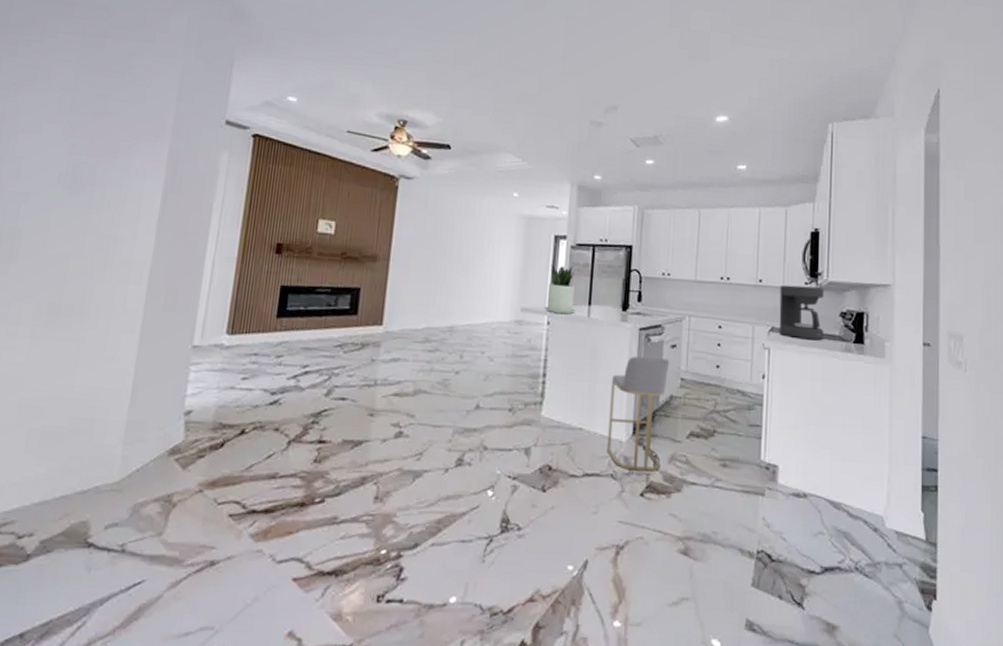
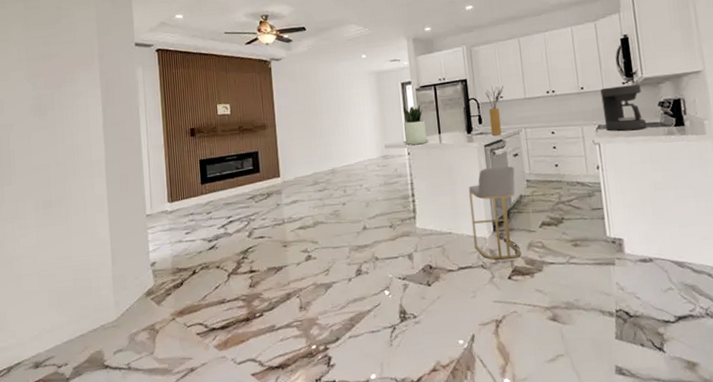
vase: none [649,259,673,320] -> present [485,86,503,136]

